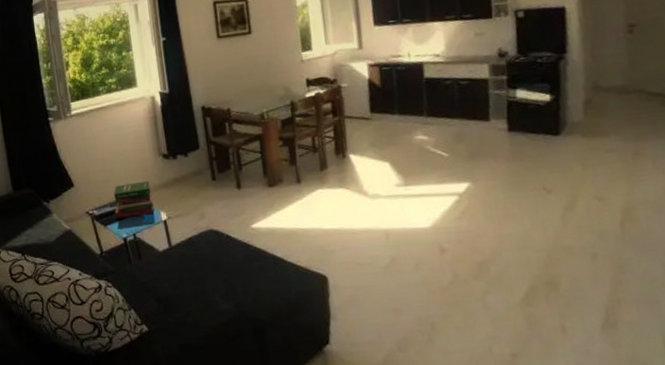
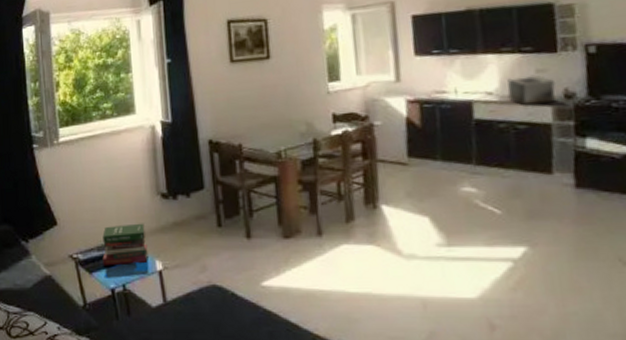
toaster: none [451,38,491,65] -> present [507,74,556,106]

